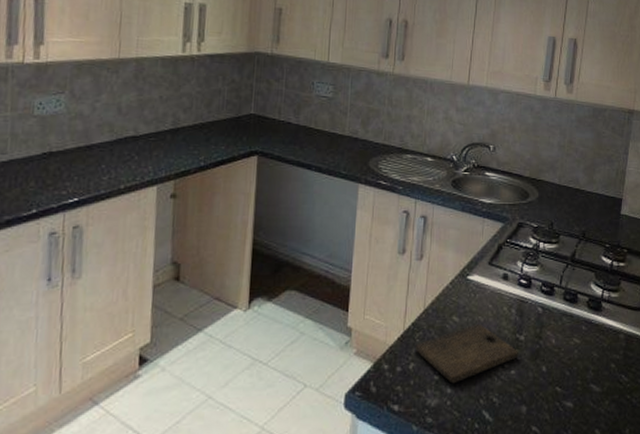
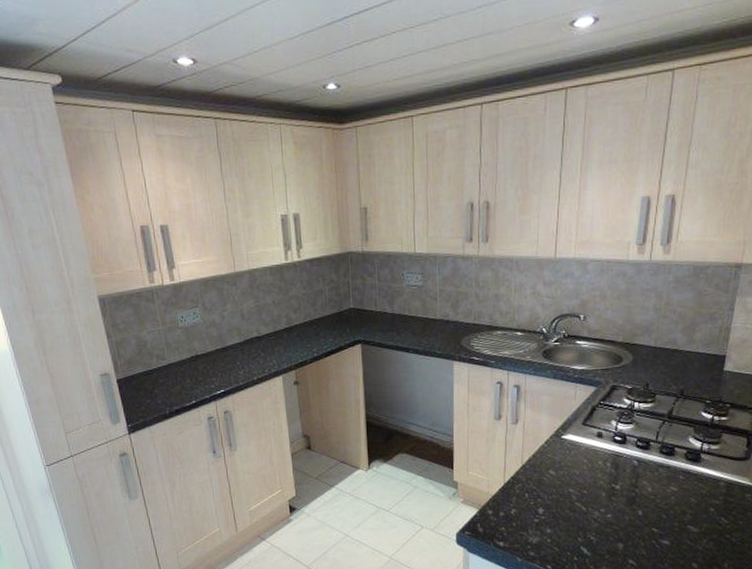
cutting board: present [416,323,518,384] -> none [516,476,614,525]

